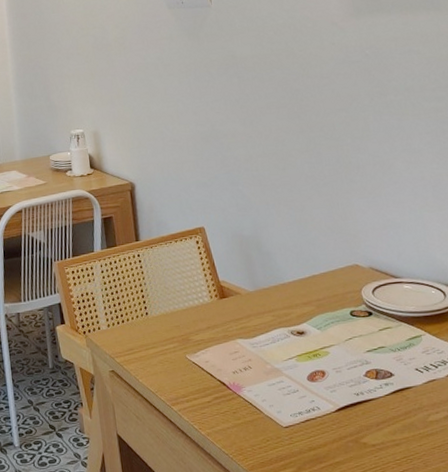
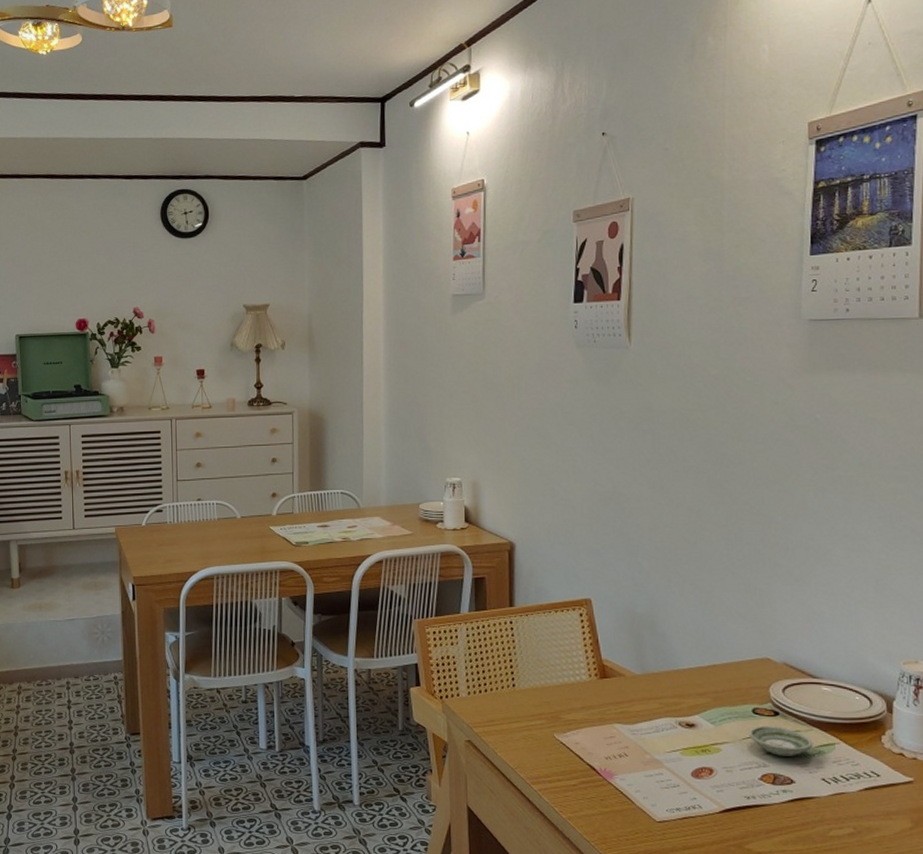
saucer: none [350,325,404,352] -> present [749,726,813,756]

